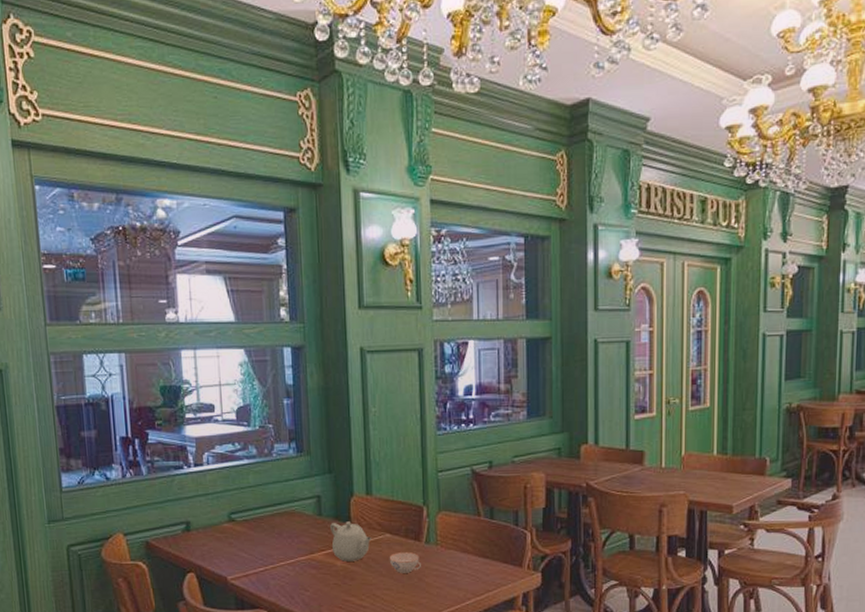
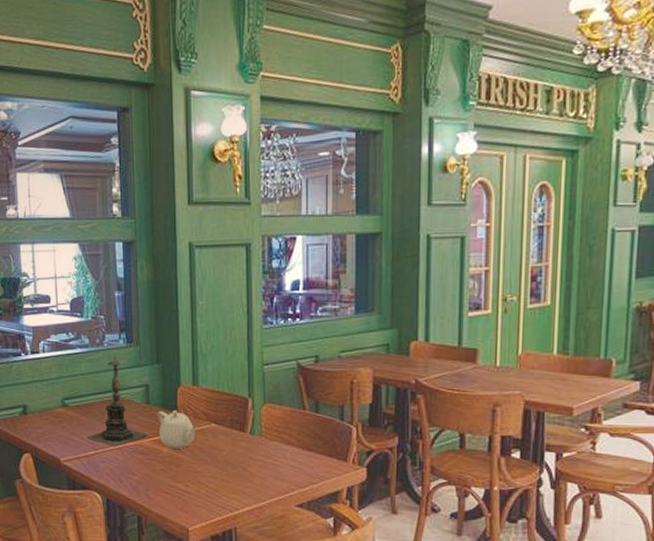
candle holder: none [256,465,321,562] -> present [88,355,148,446]
teacup: present [389,552,421,573] -> none [214,442,245,462]

